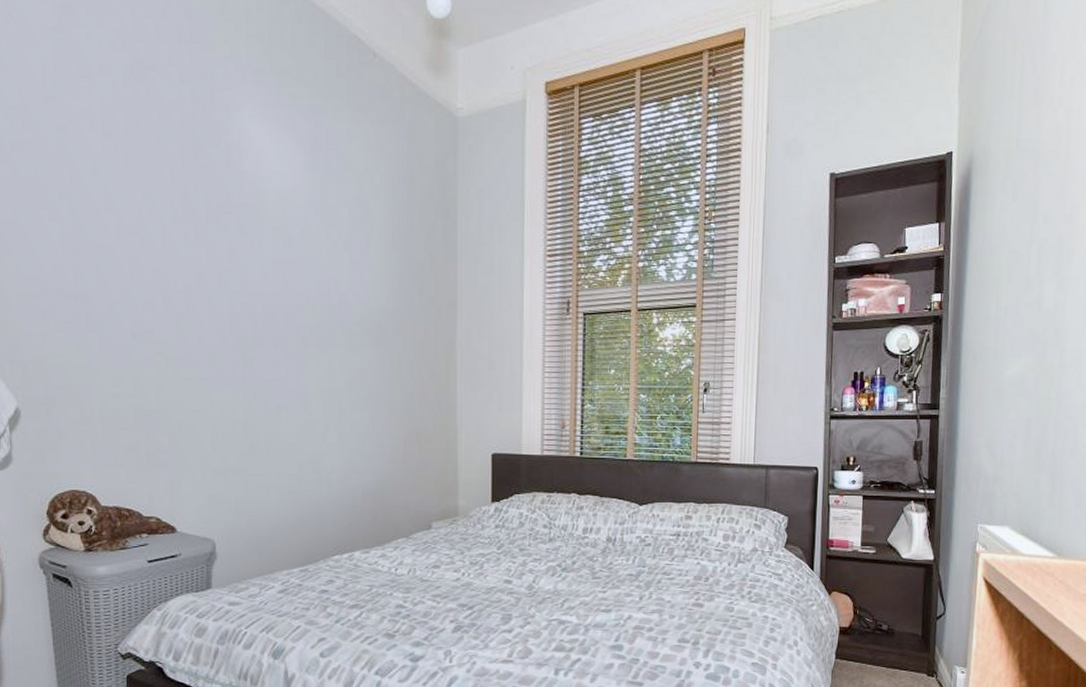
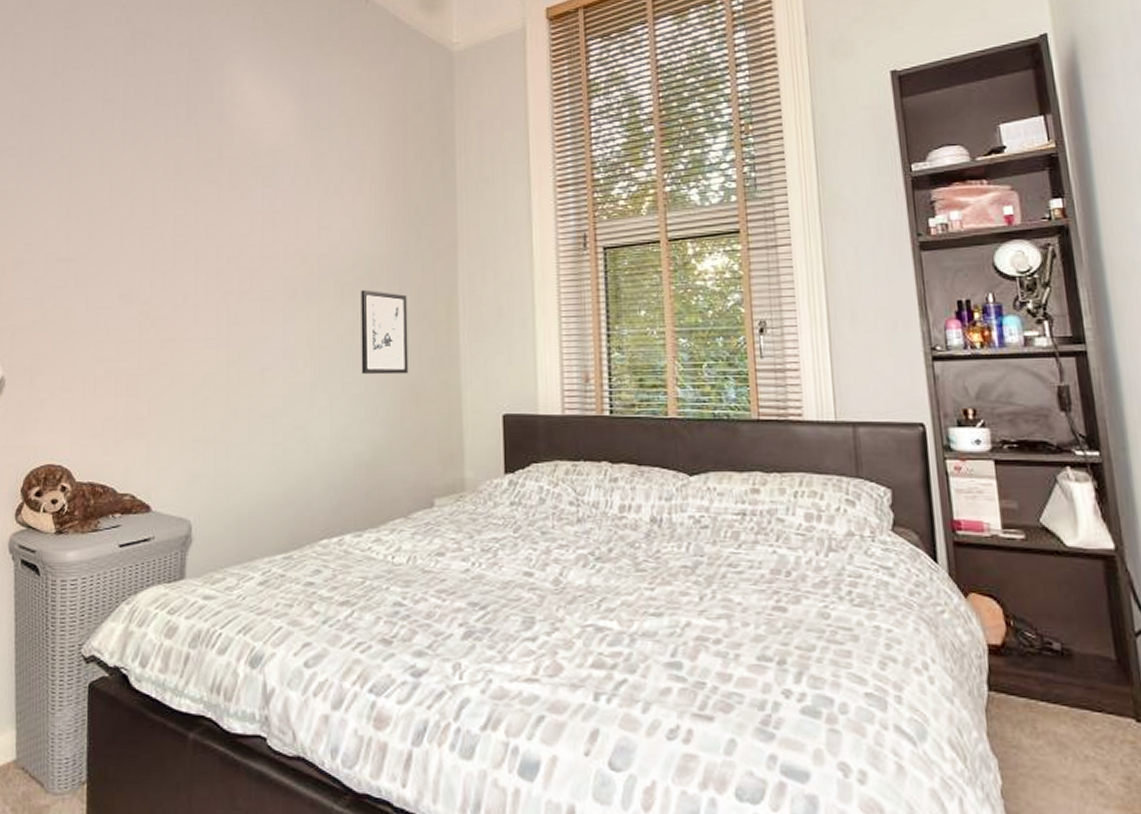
wall art: none [368,340,411,417] -> present [361,289,409,375]

